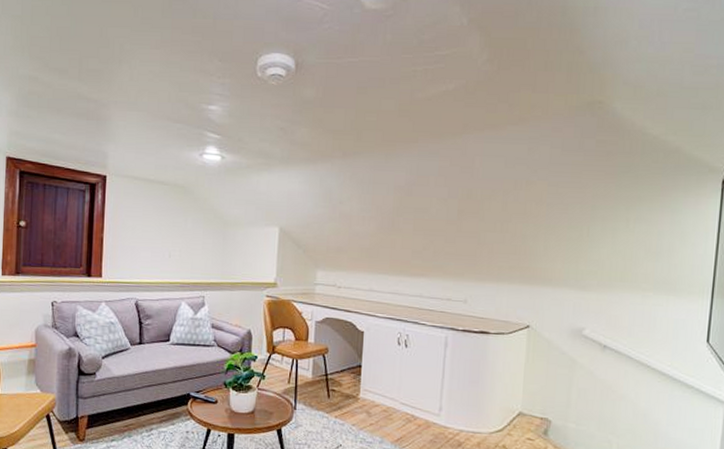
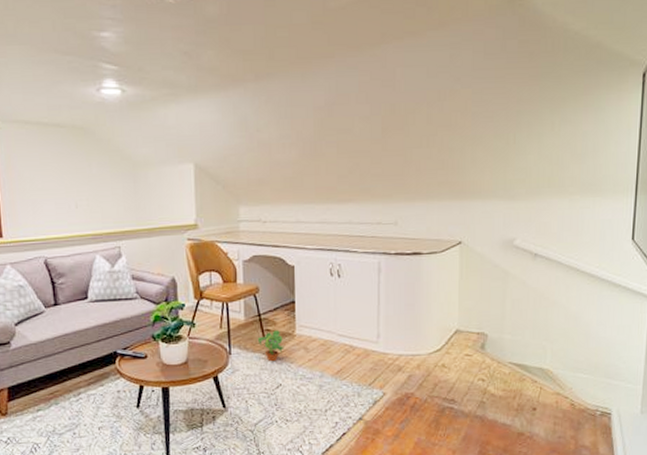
decorative plant: none [322,391,349,422] -> present [257,330,286,362]

